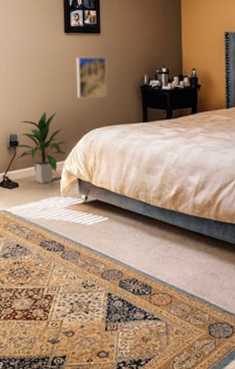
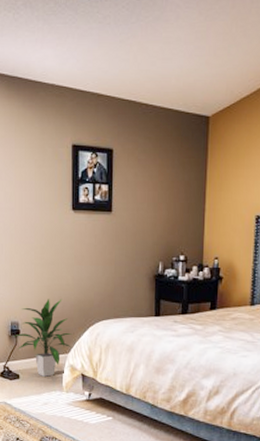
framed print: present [75,56,107,99] -> none [83,238,118,287]

